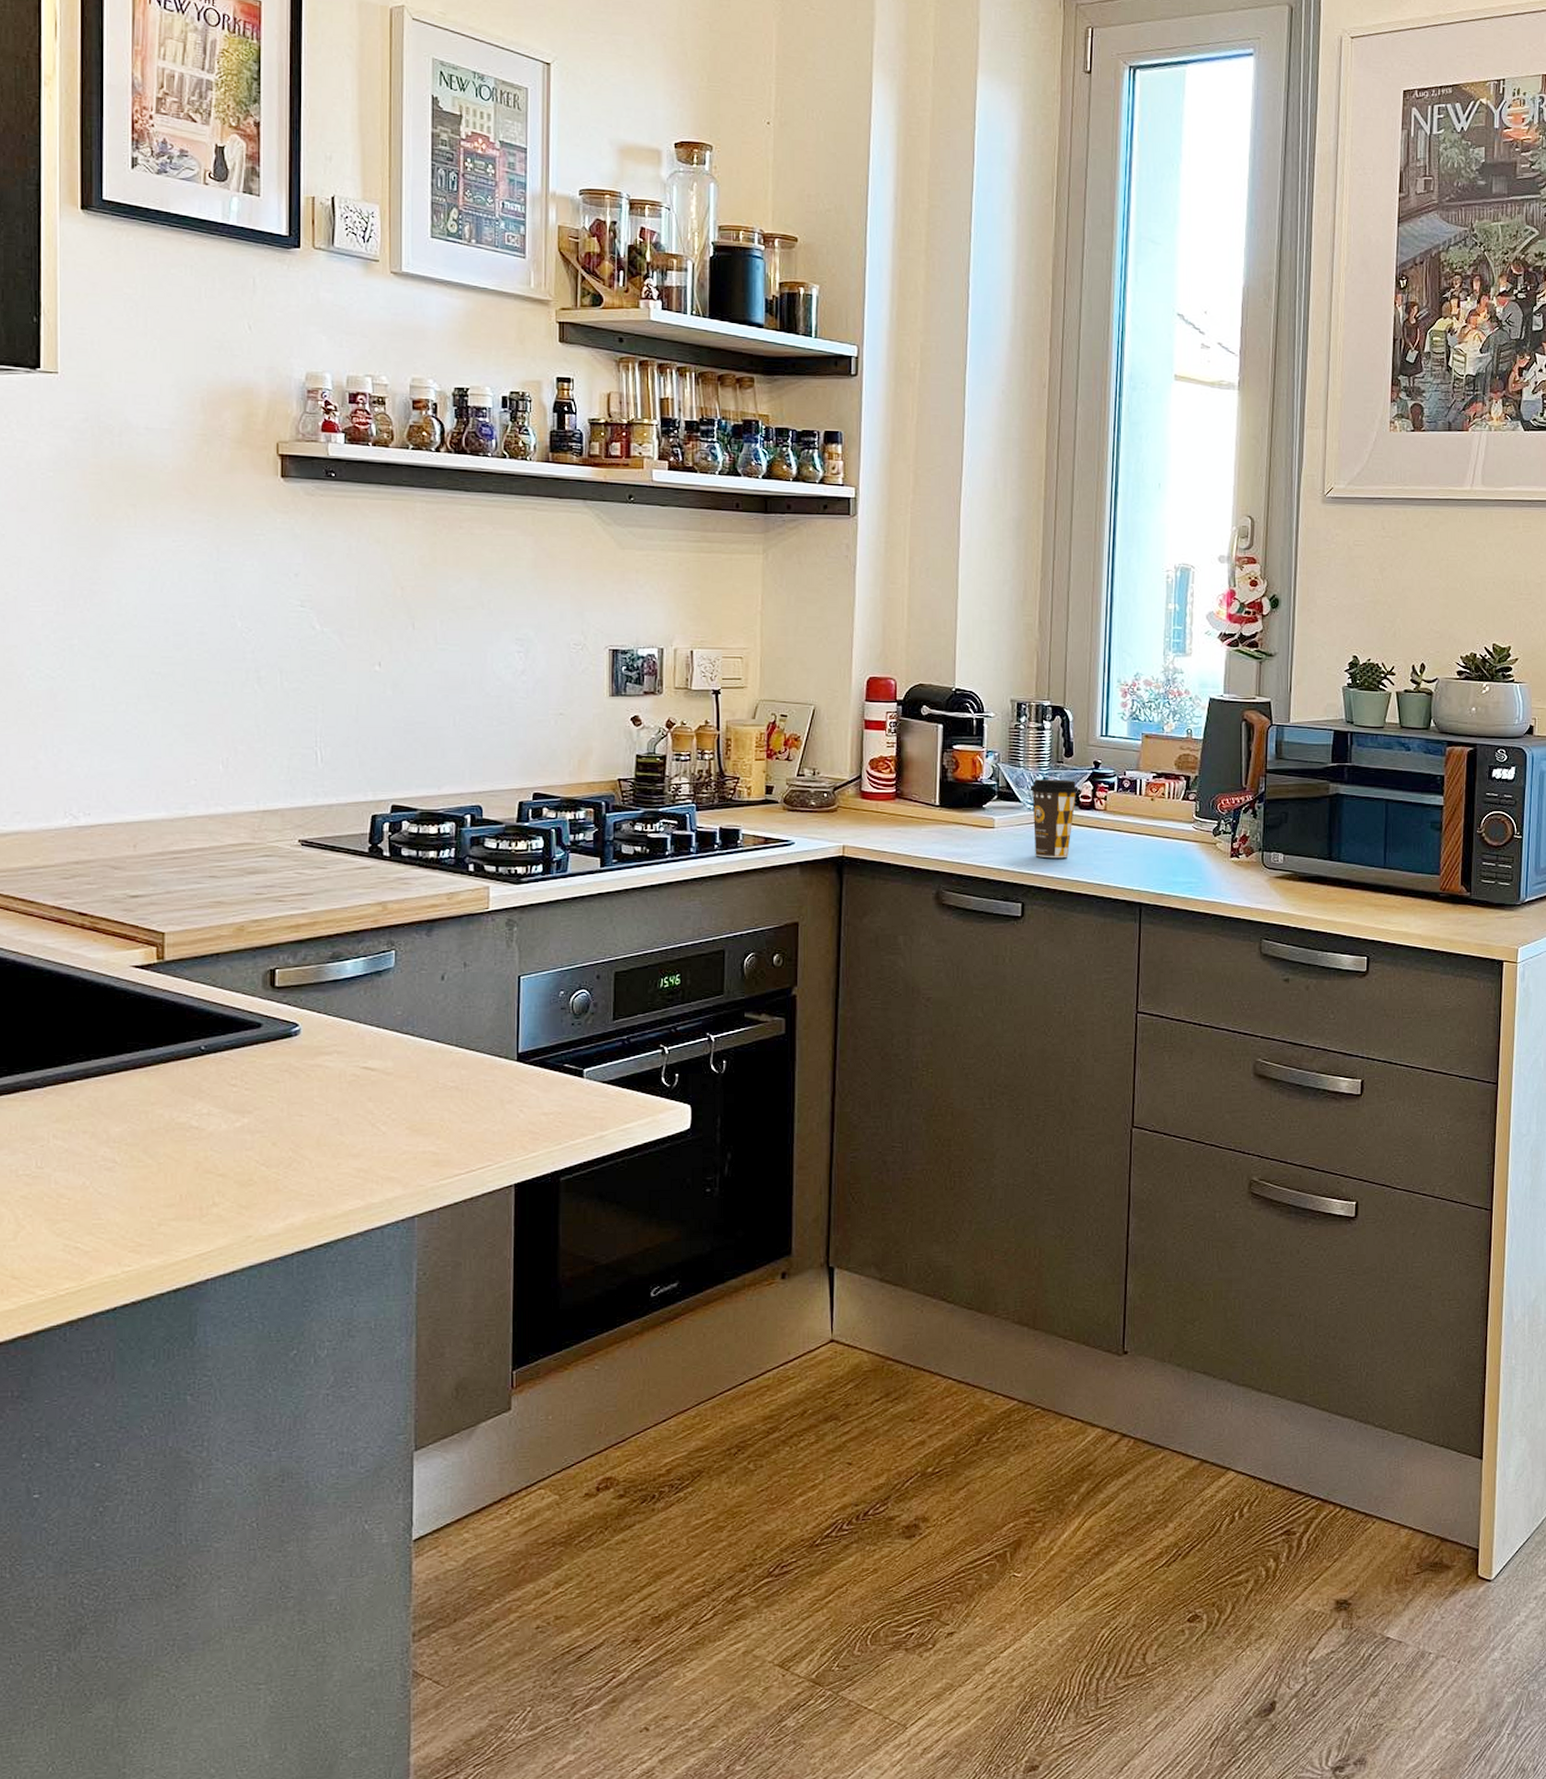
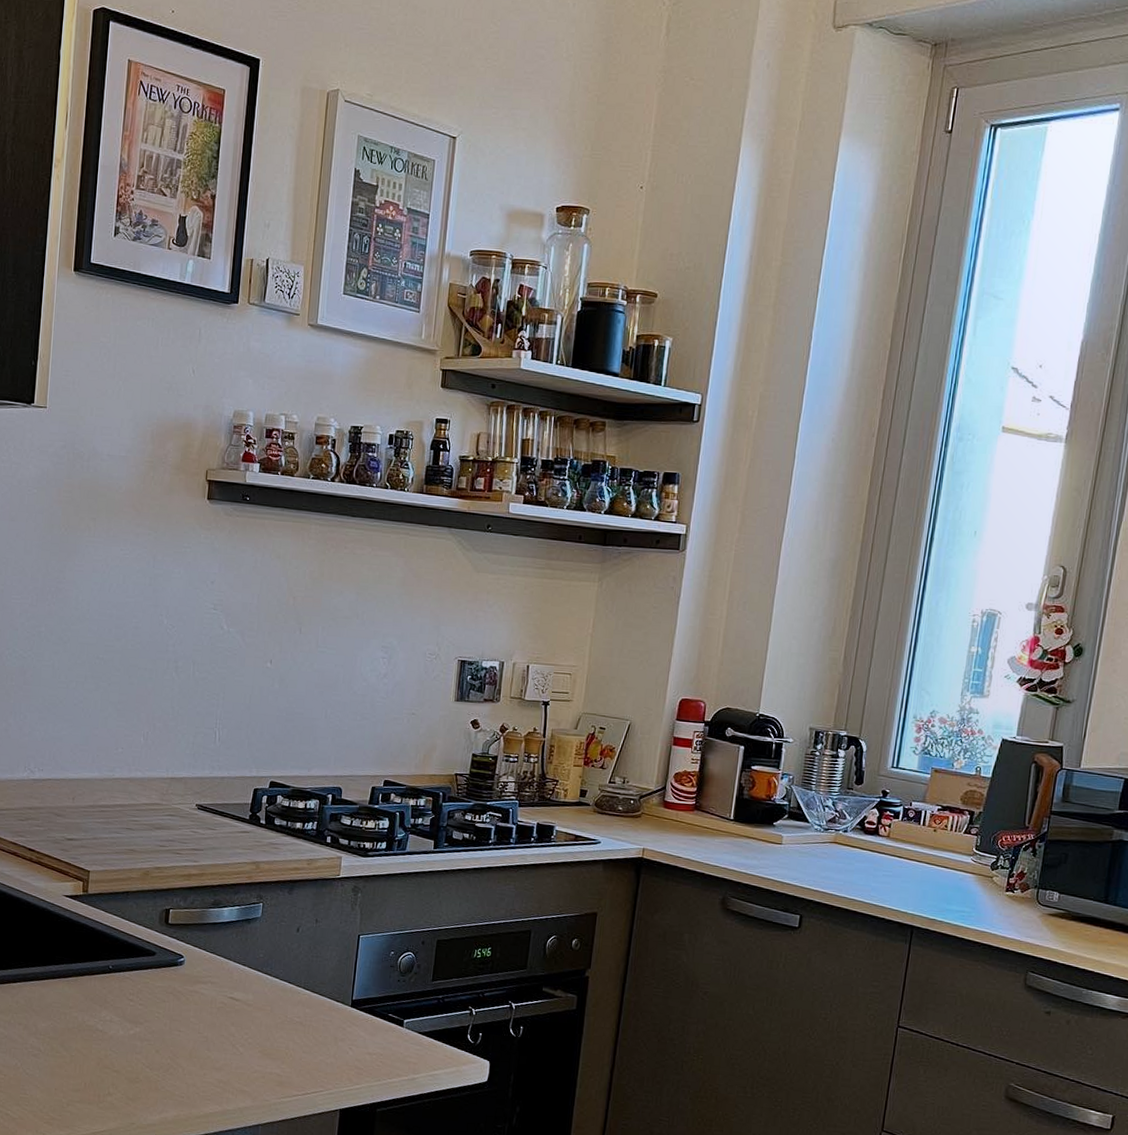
coffee cup: present [1030,779,1080,859] -> none [817,802,866,878]

